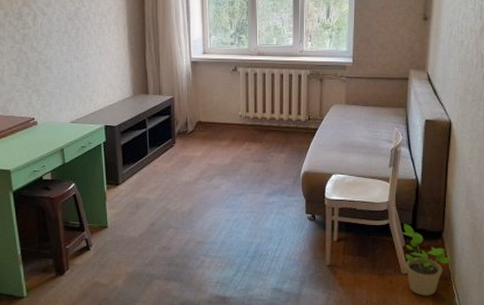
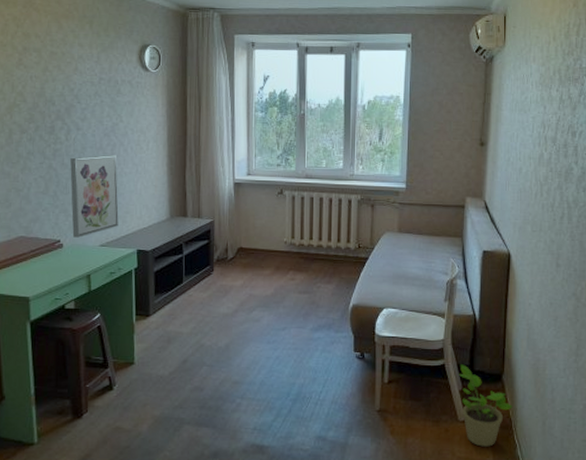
wall art: none [39,38,86,115] -> present [70,155,119,238]

